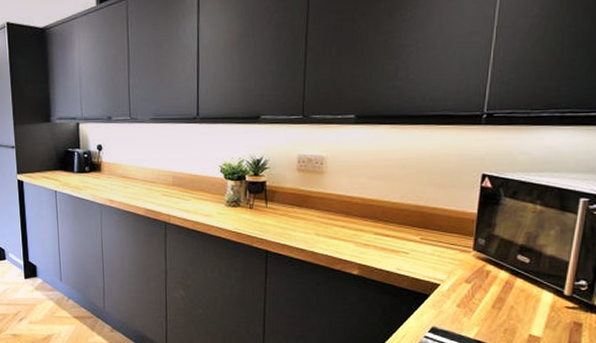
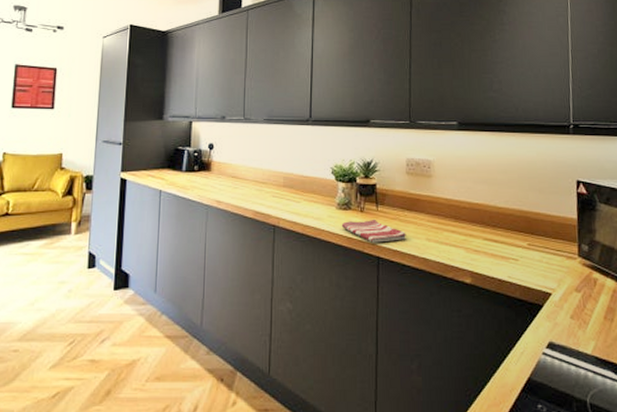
dish towel: none [230,215,295,237] -> present [341,218,406,243]

